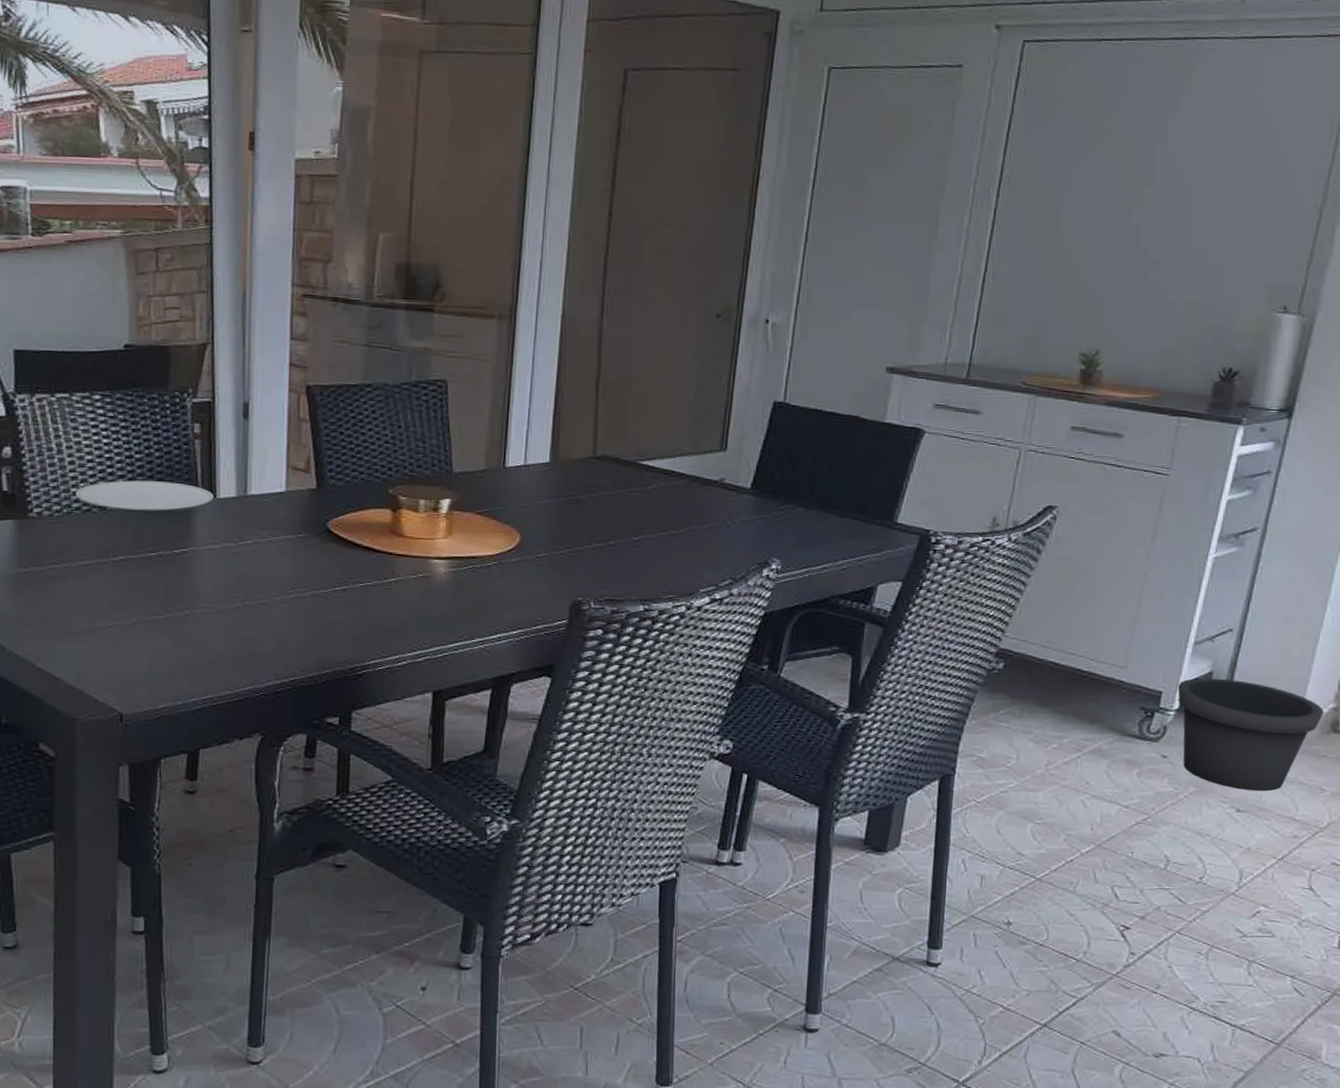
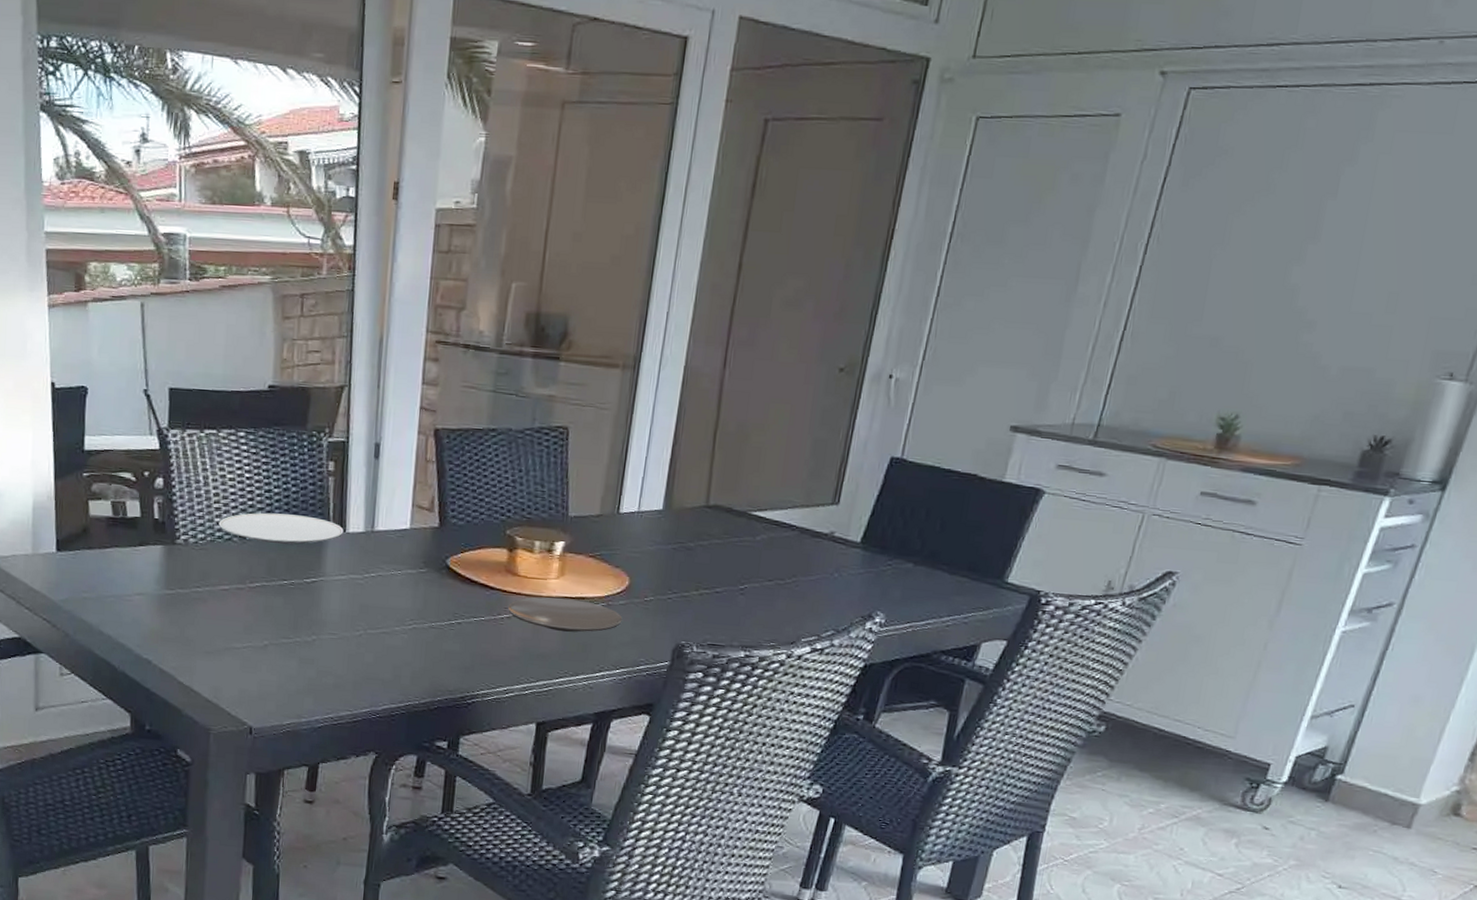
plate: none [394,557,516,594] -> present [507,596,622,632]
pot: present [1178,677,1325,791] -> none [1285,752,1446,870]

